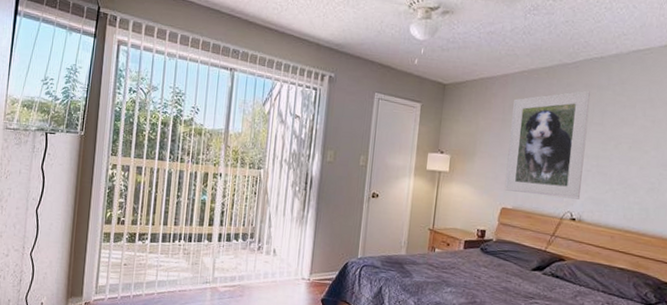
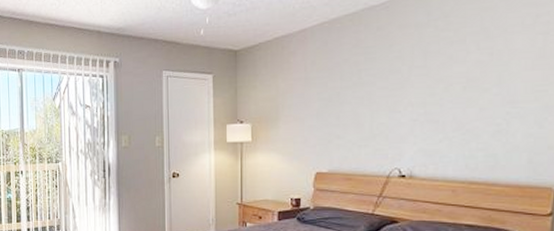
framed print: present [504,90,591,199] -> none [316,31,409,155]

